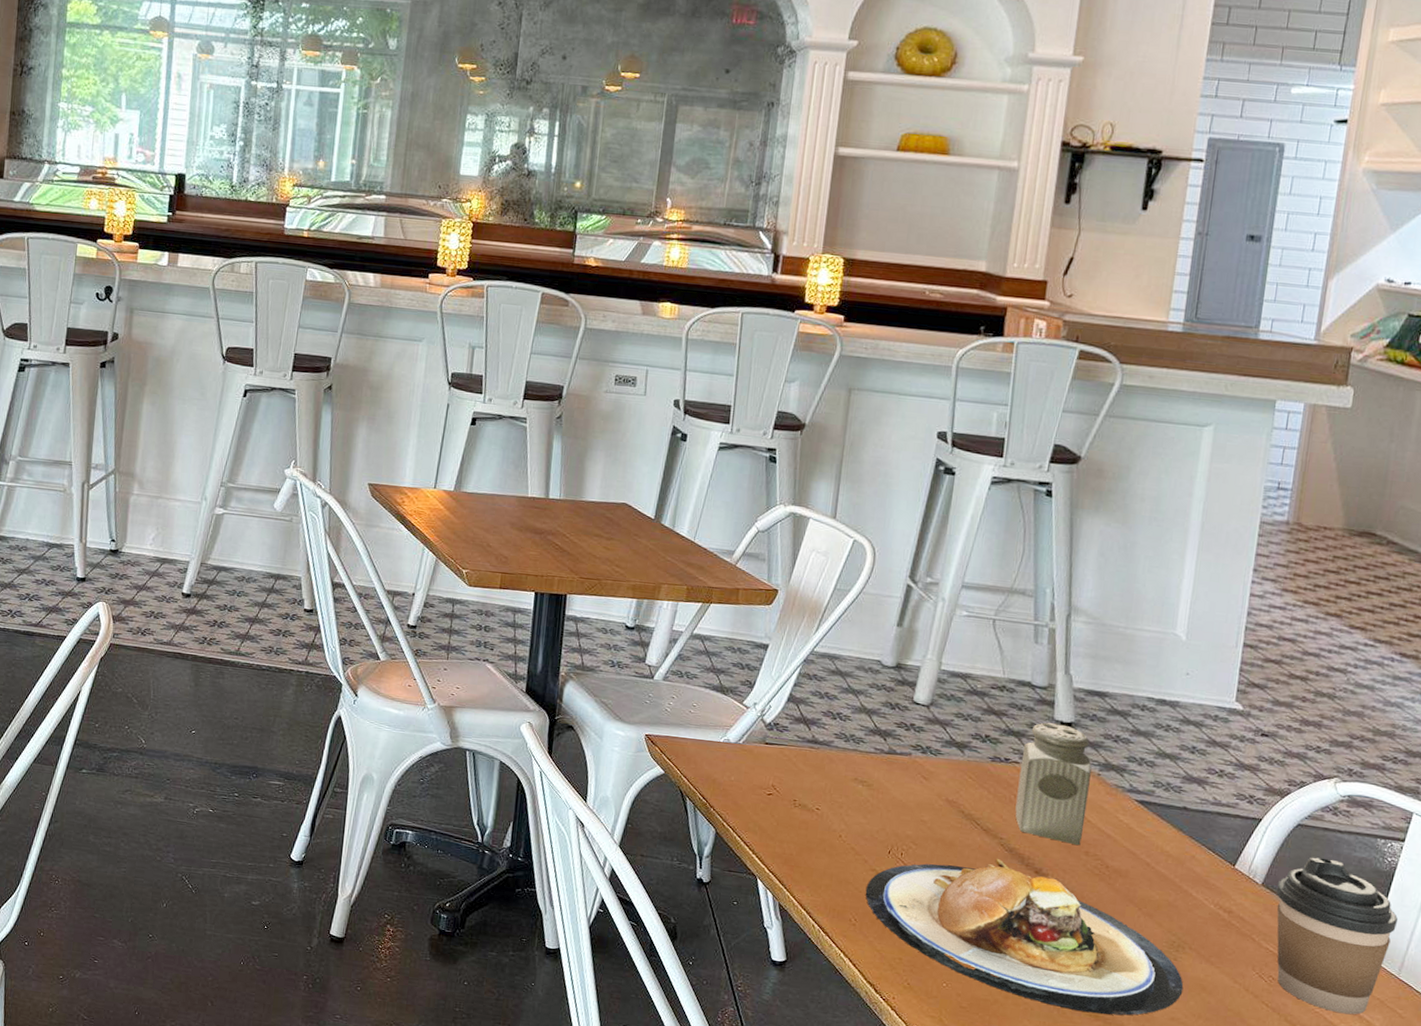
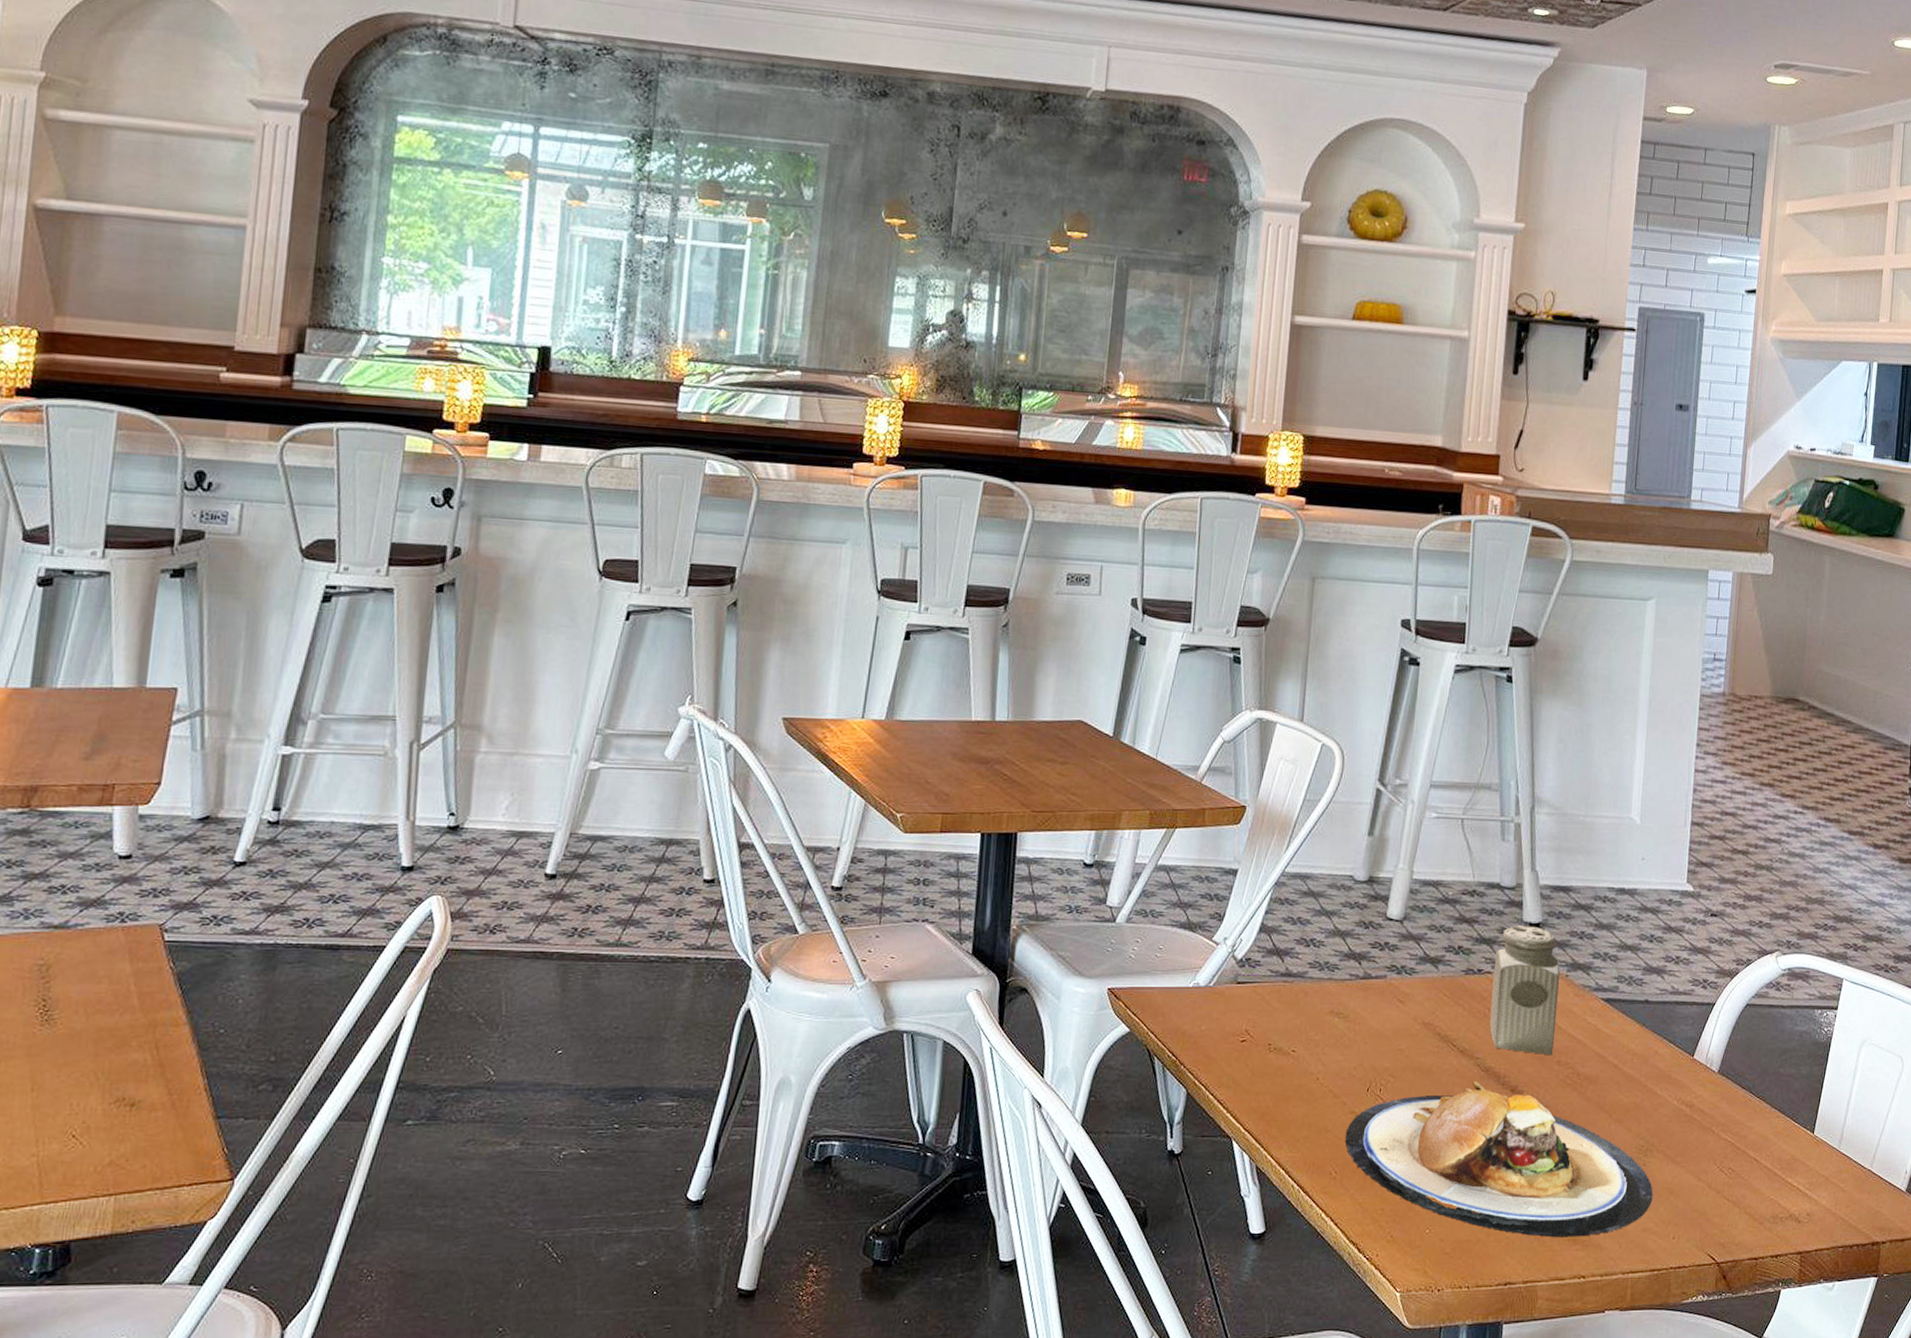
coffee cup: present [1276,857,1398,1015] -> none [1731,1036,1835,1197]

